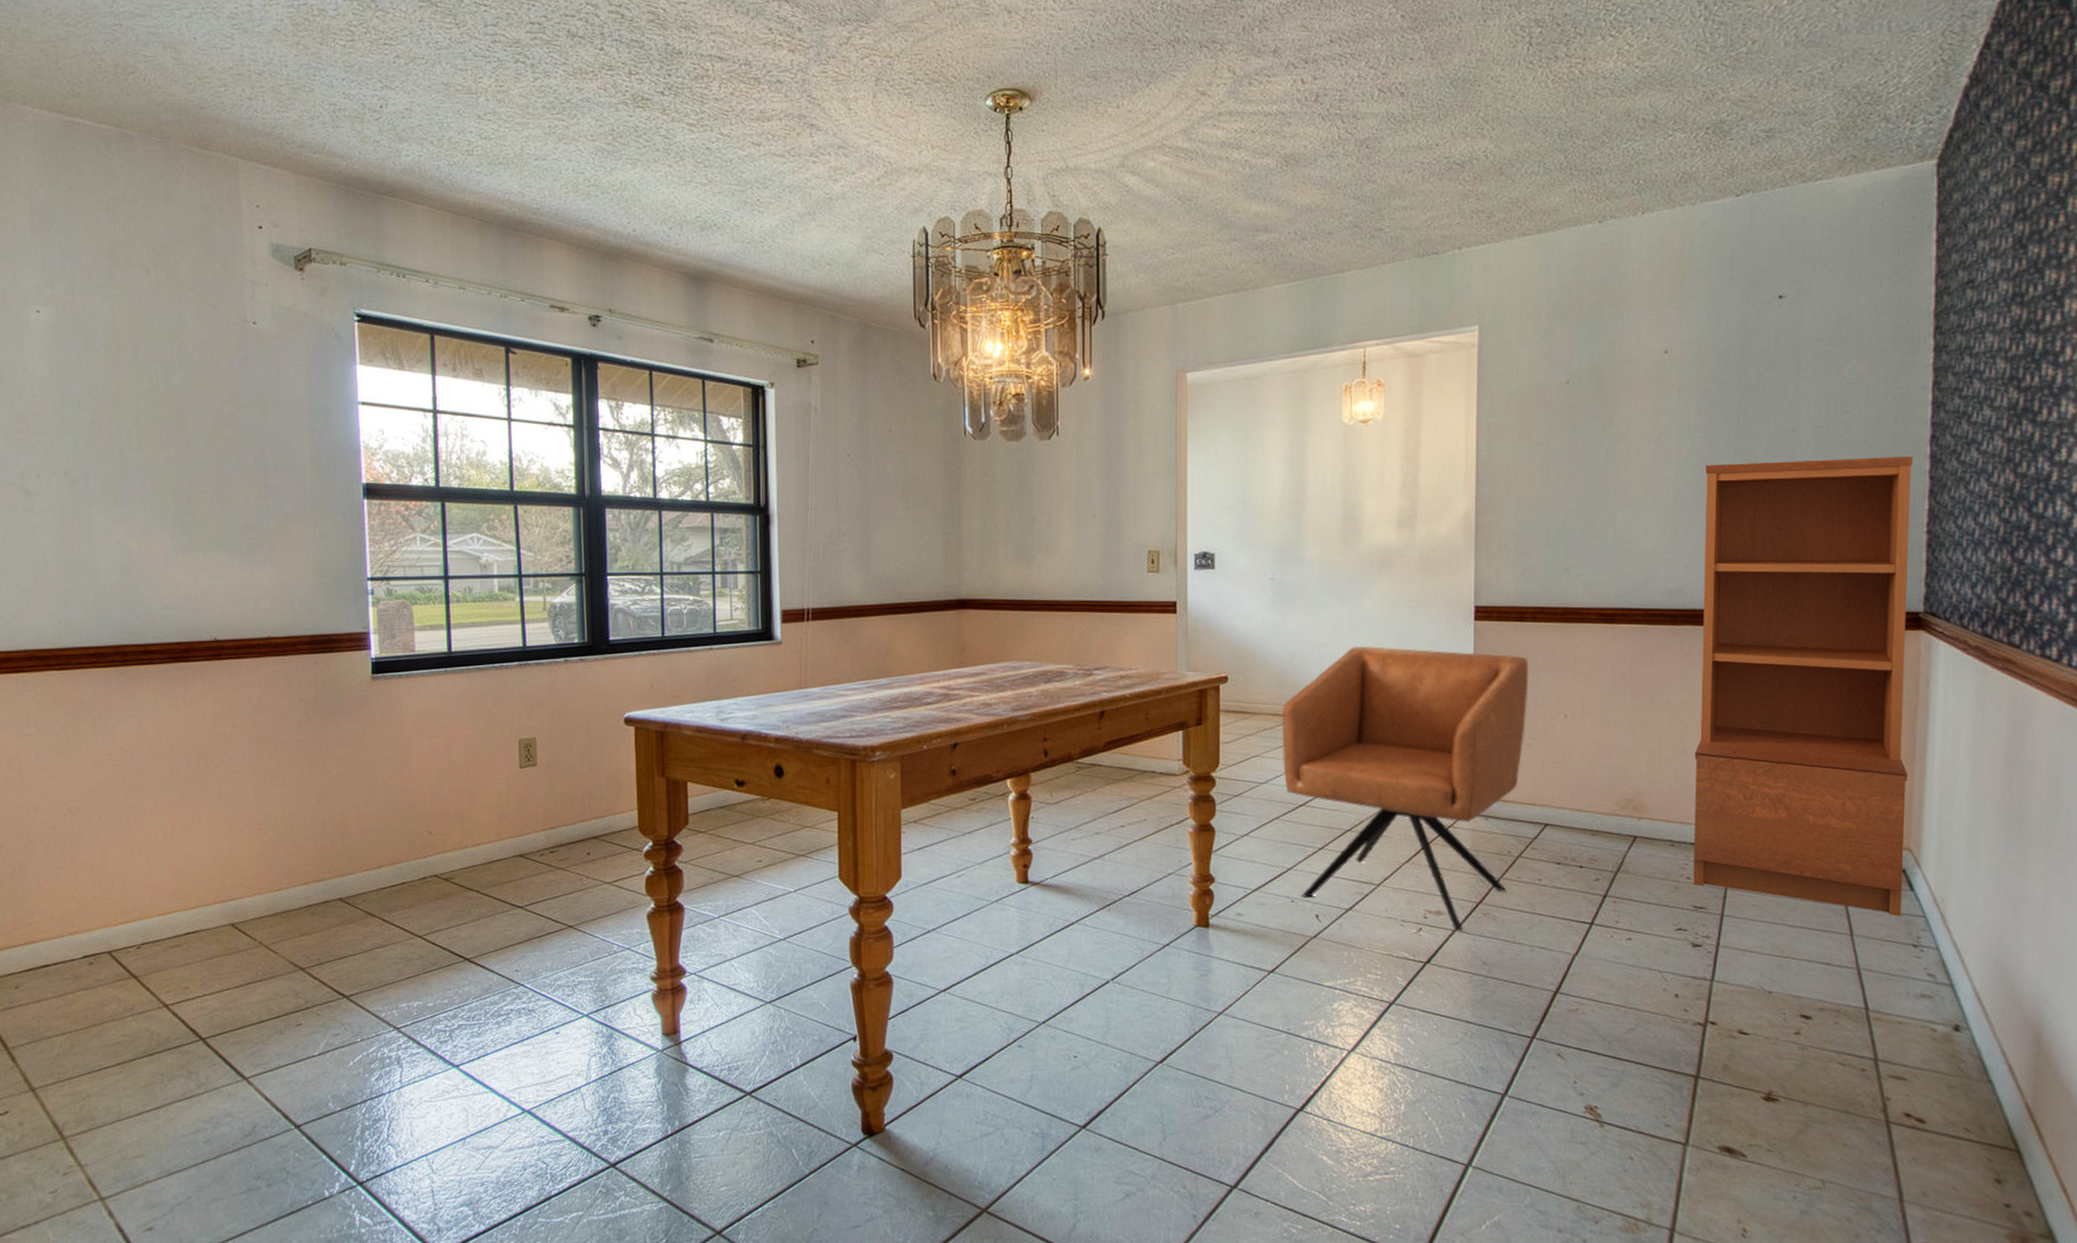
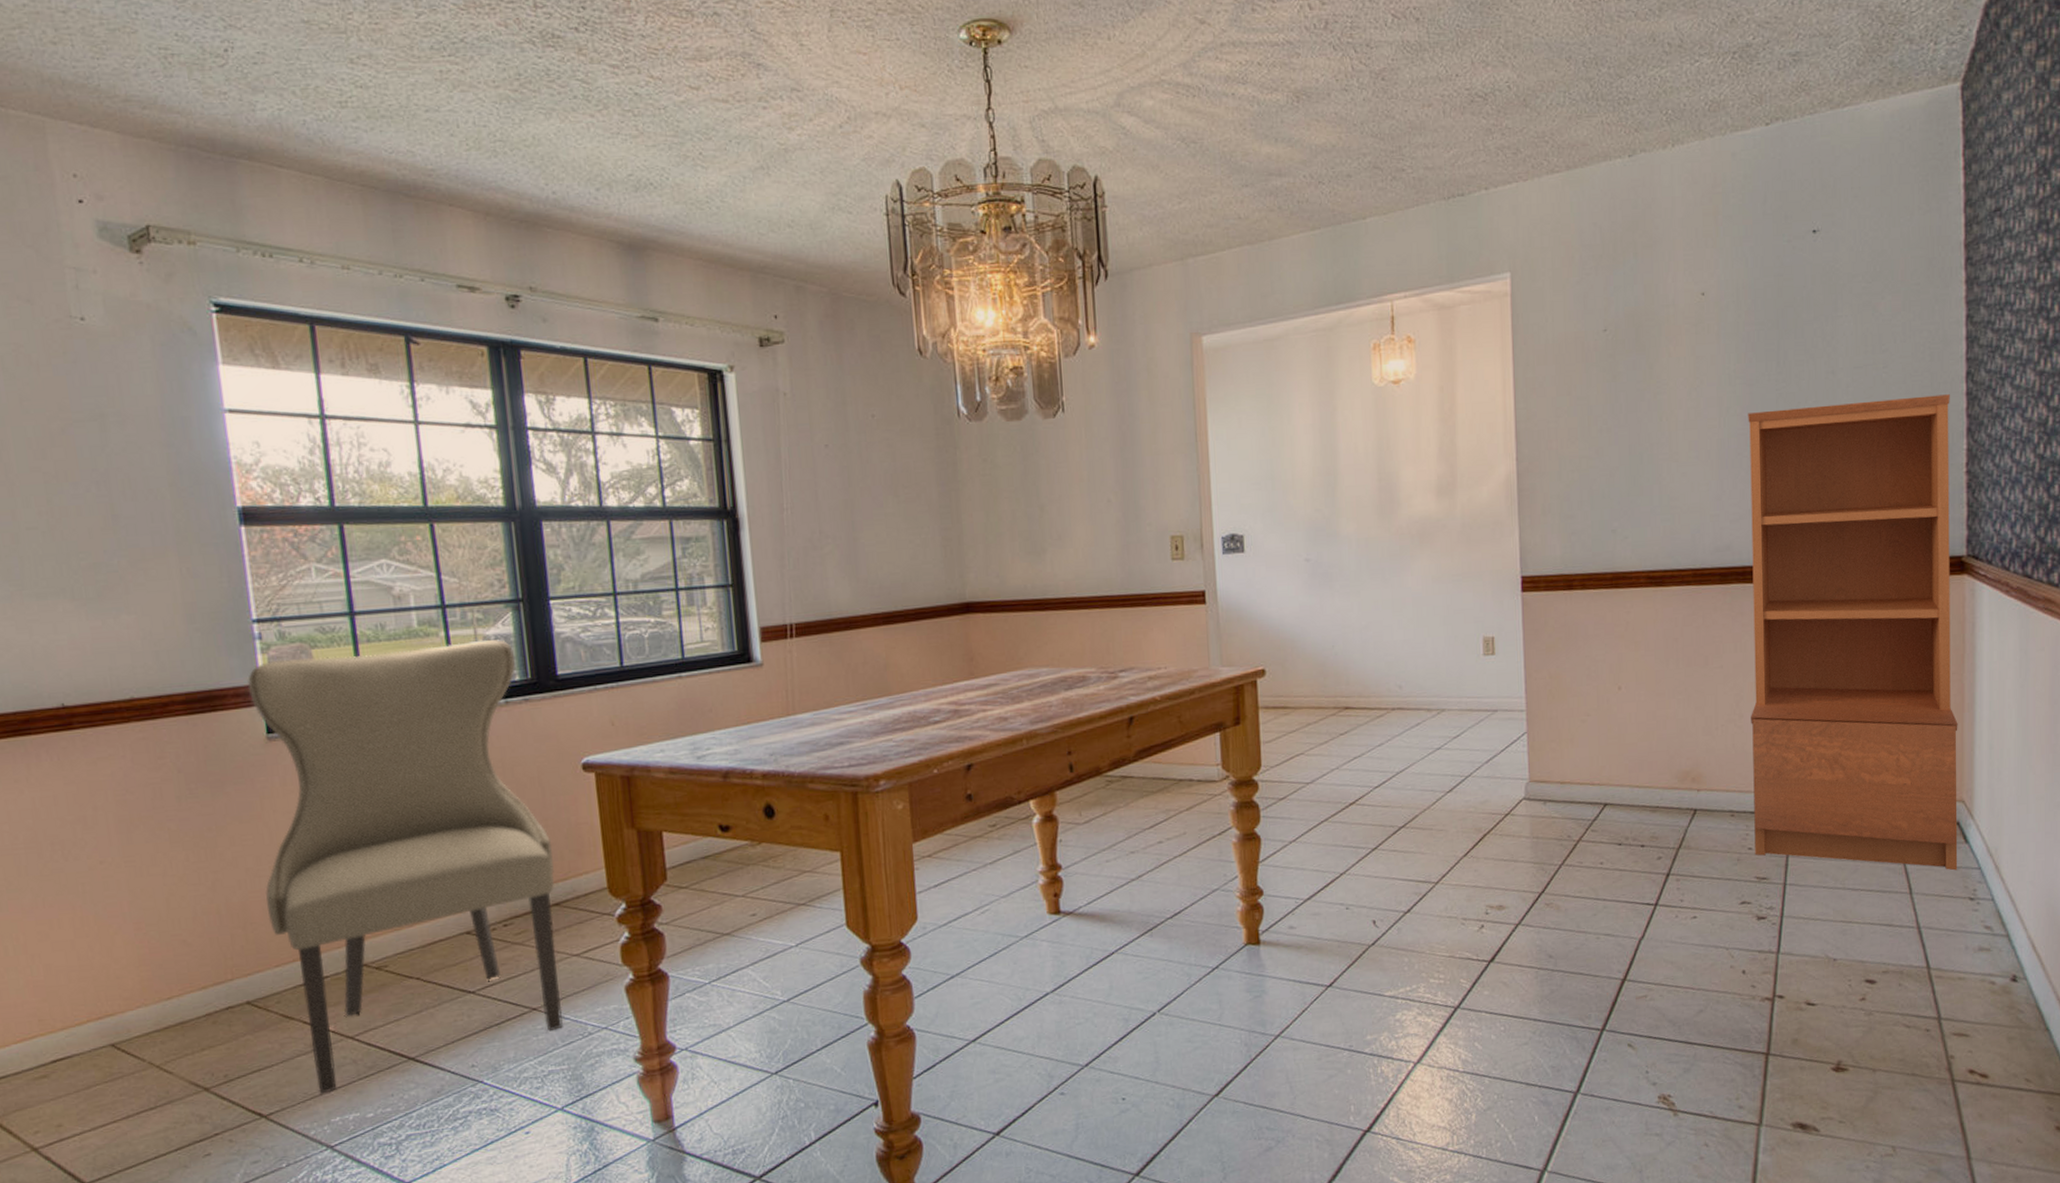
chair: none [359,606,595,982] -> present [247,639,563,1094]
chair: present [1282,646,1529,931] -> none [1325,626,1581,924]

